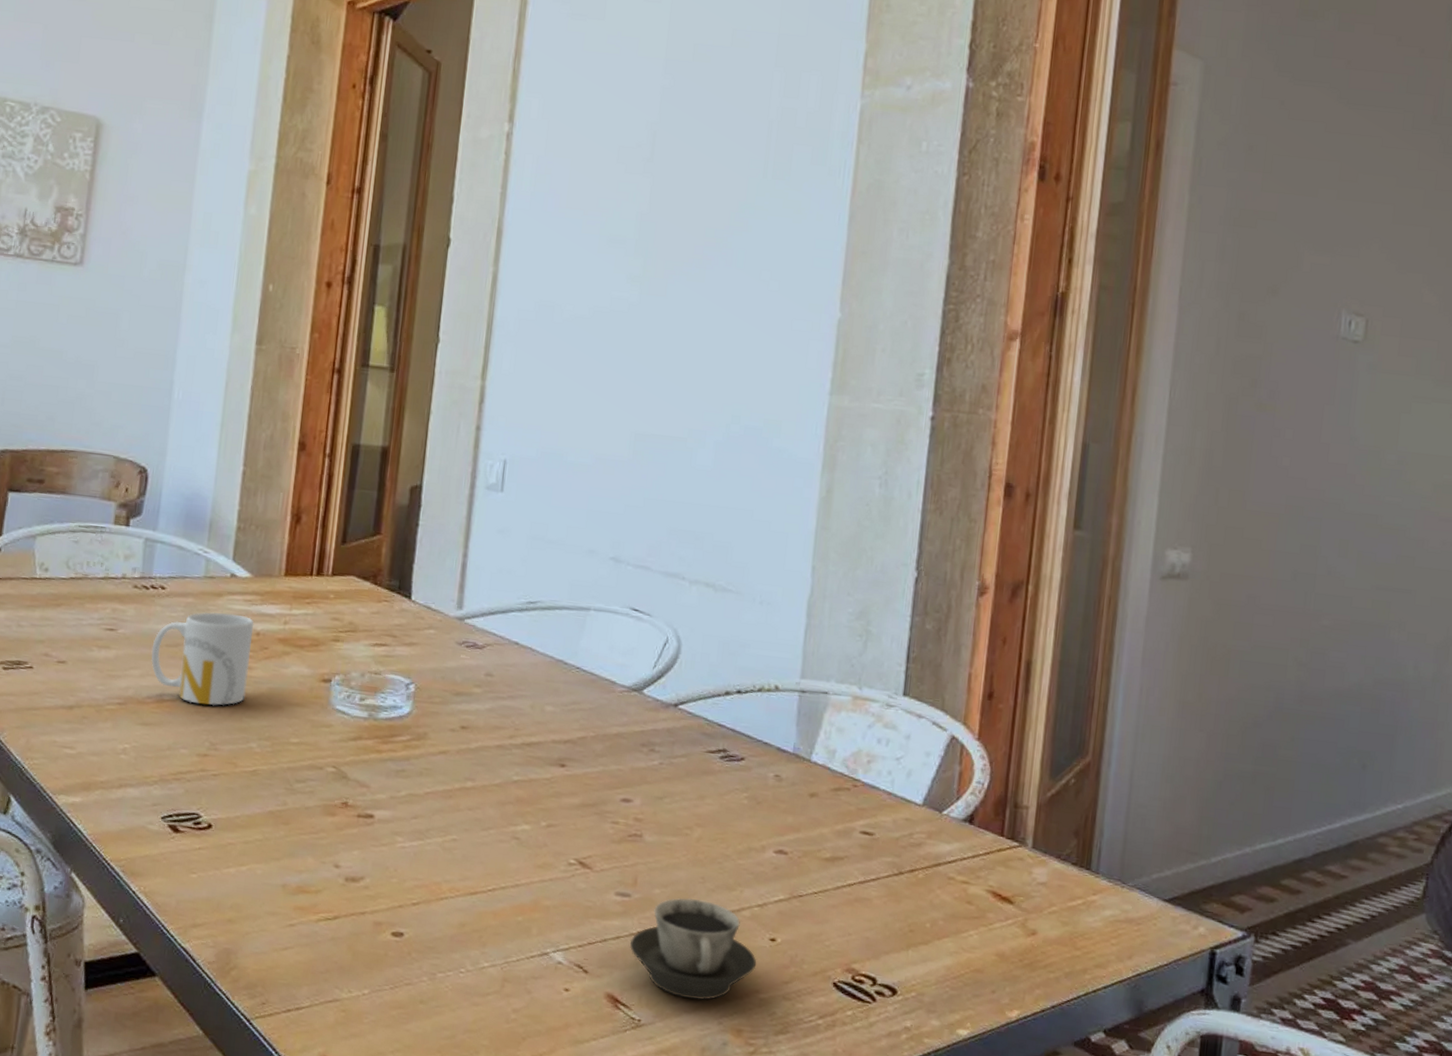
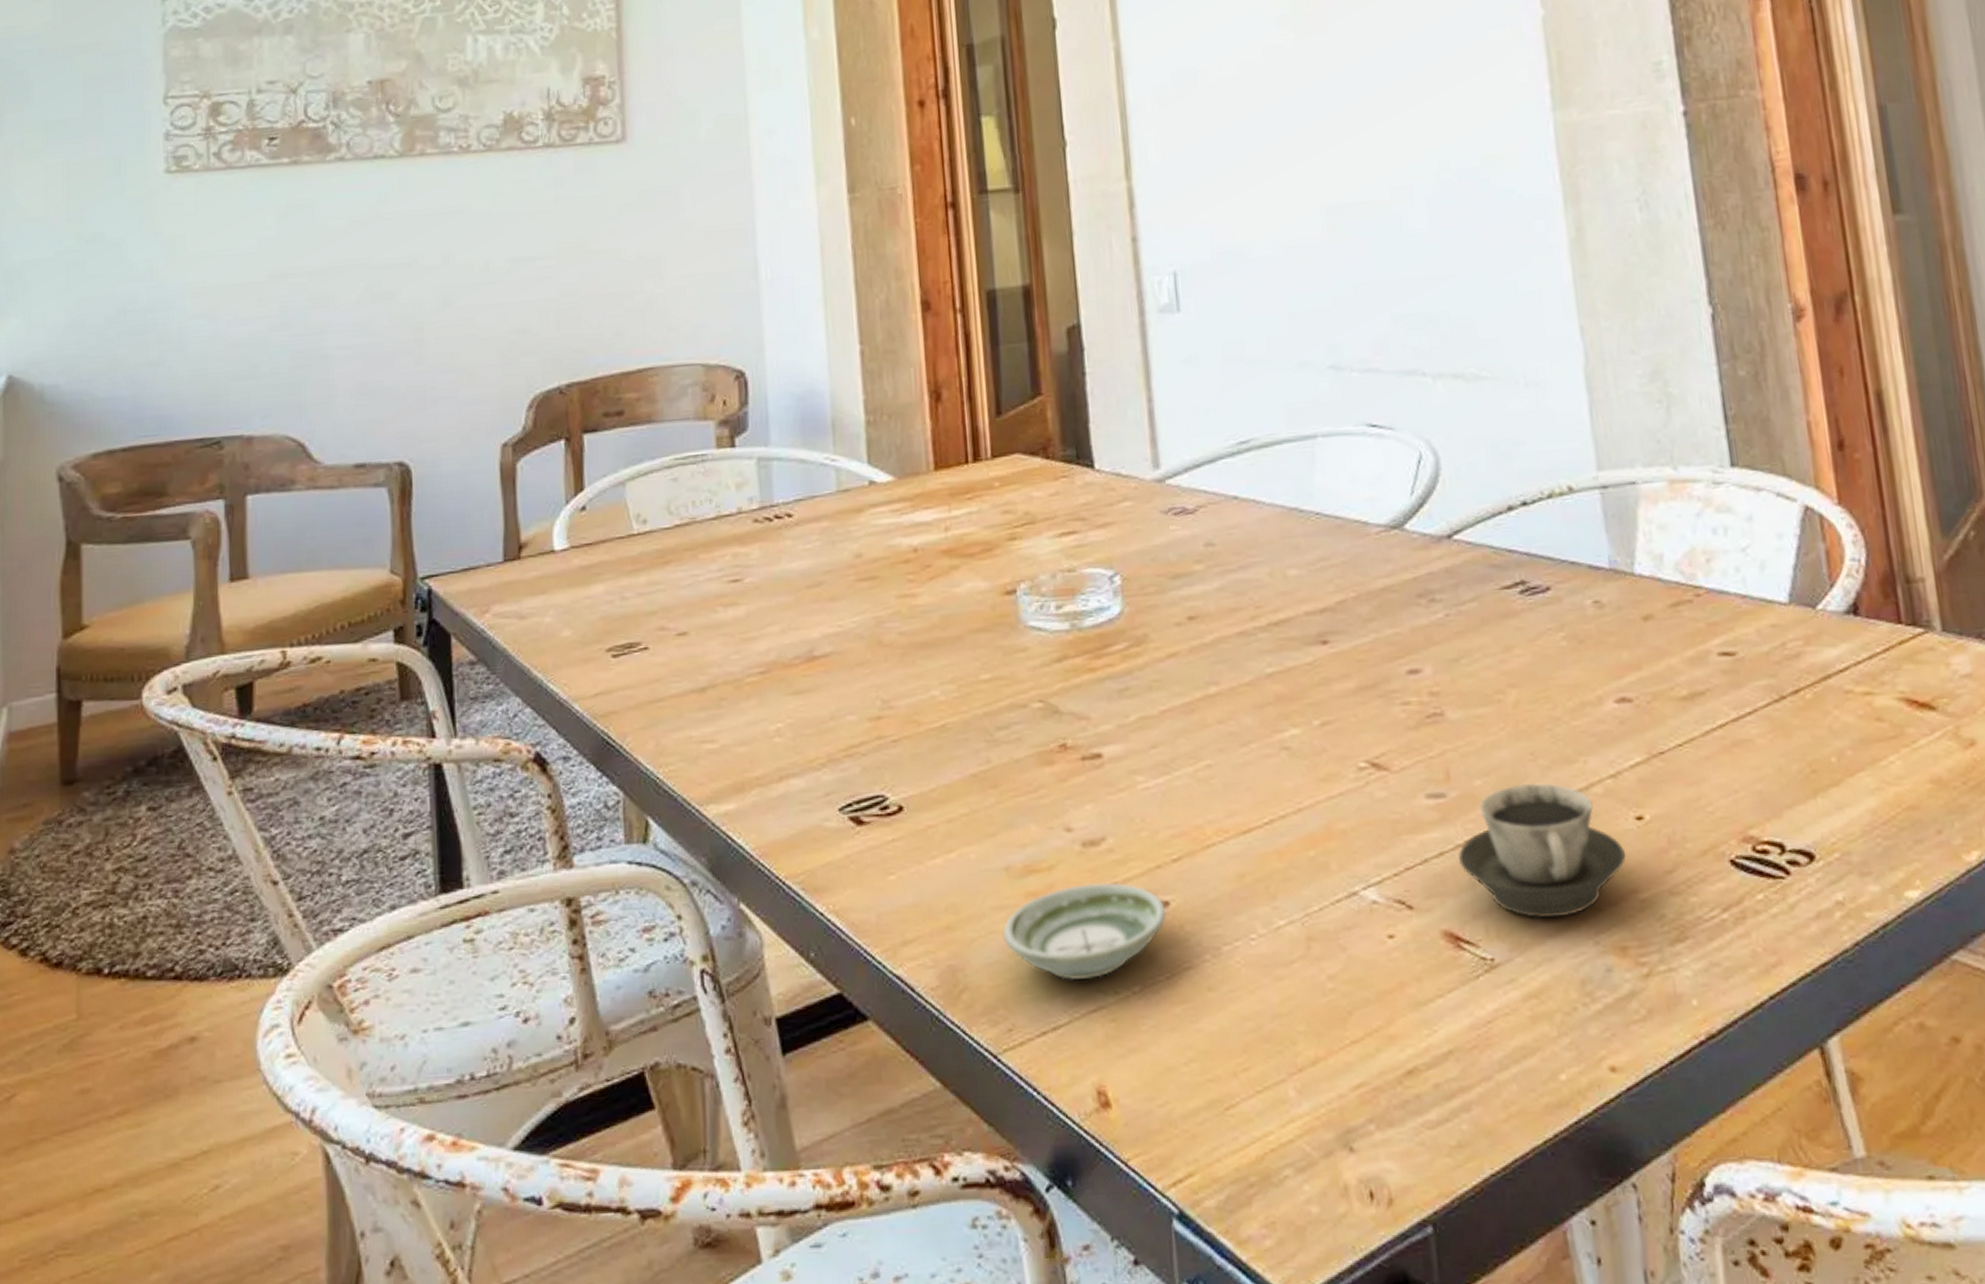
mug: present [151,611,254,706] -> none [789,530,914,655]
saucer: none [271,908,401,979] -> present [1002,882,1167,980]

